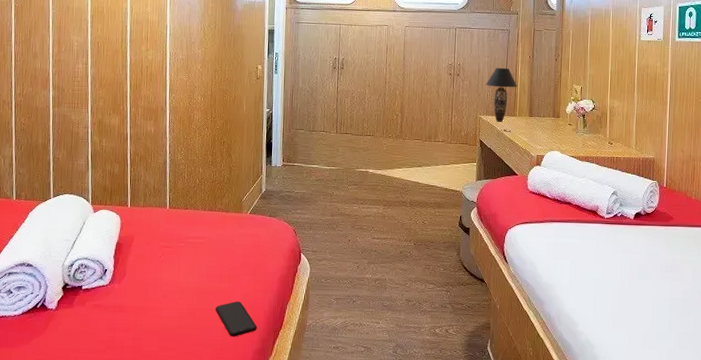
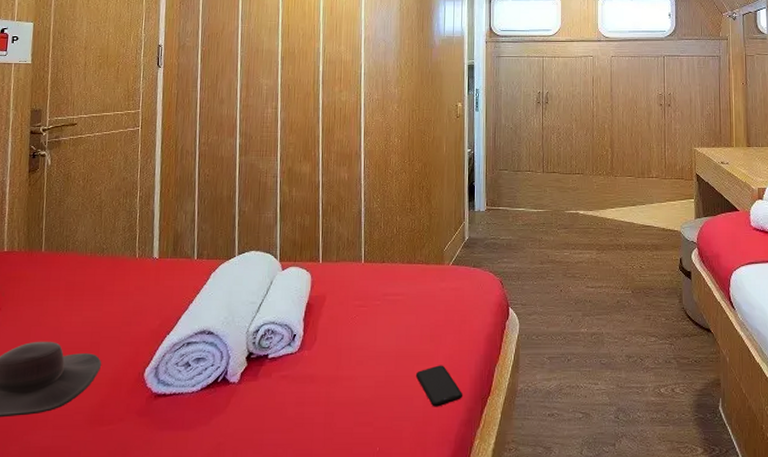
table lamp: present [485,68,517,122] -> none [698,96,732,154]

